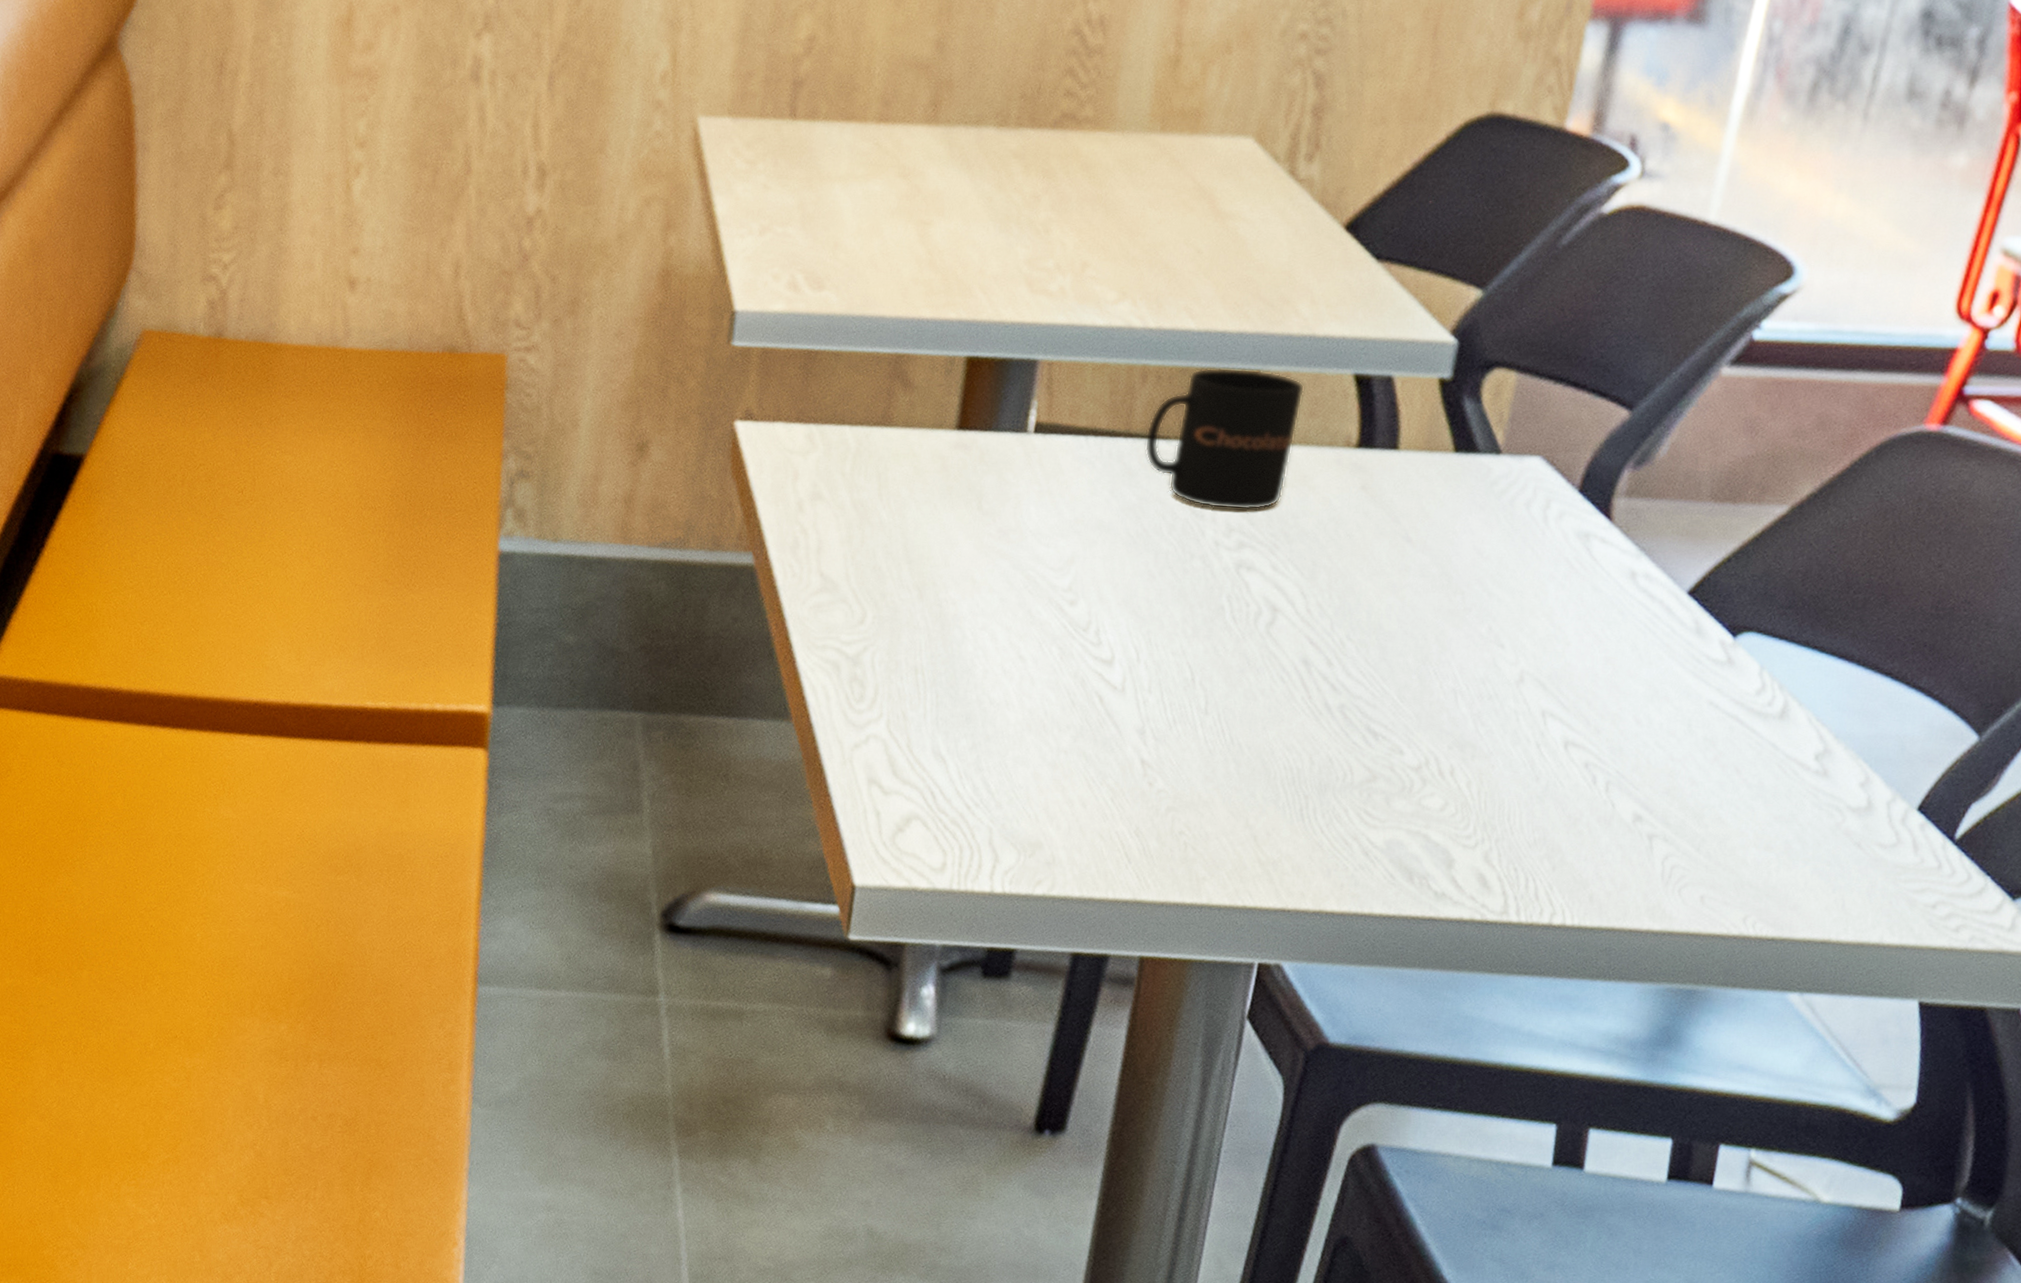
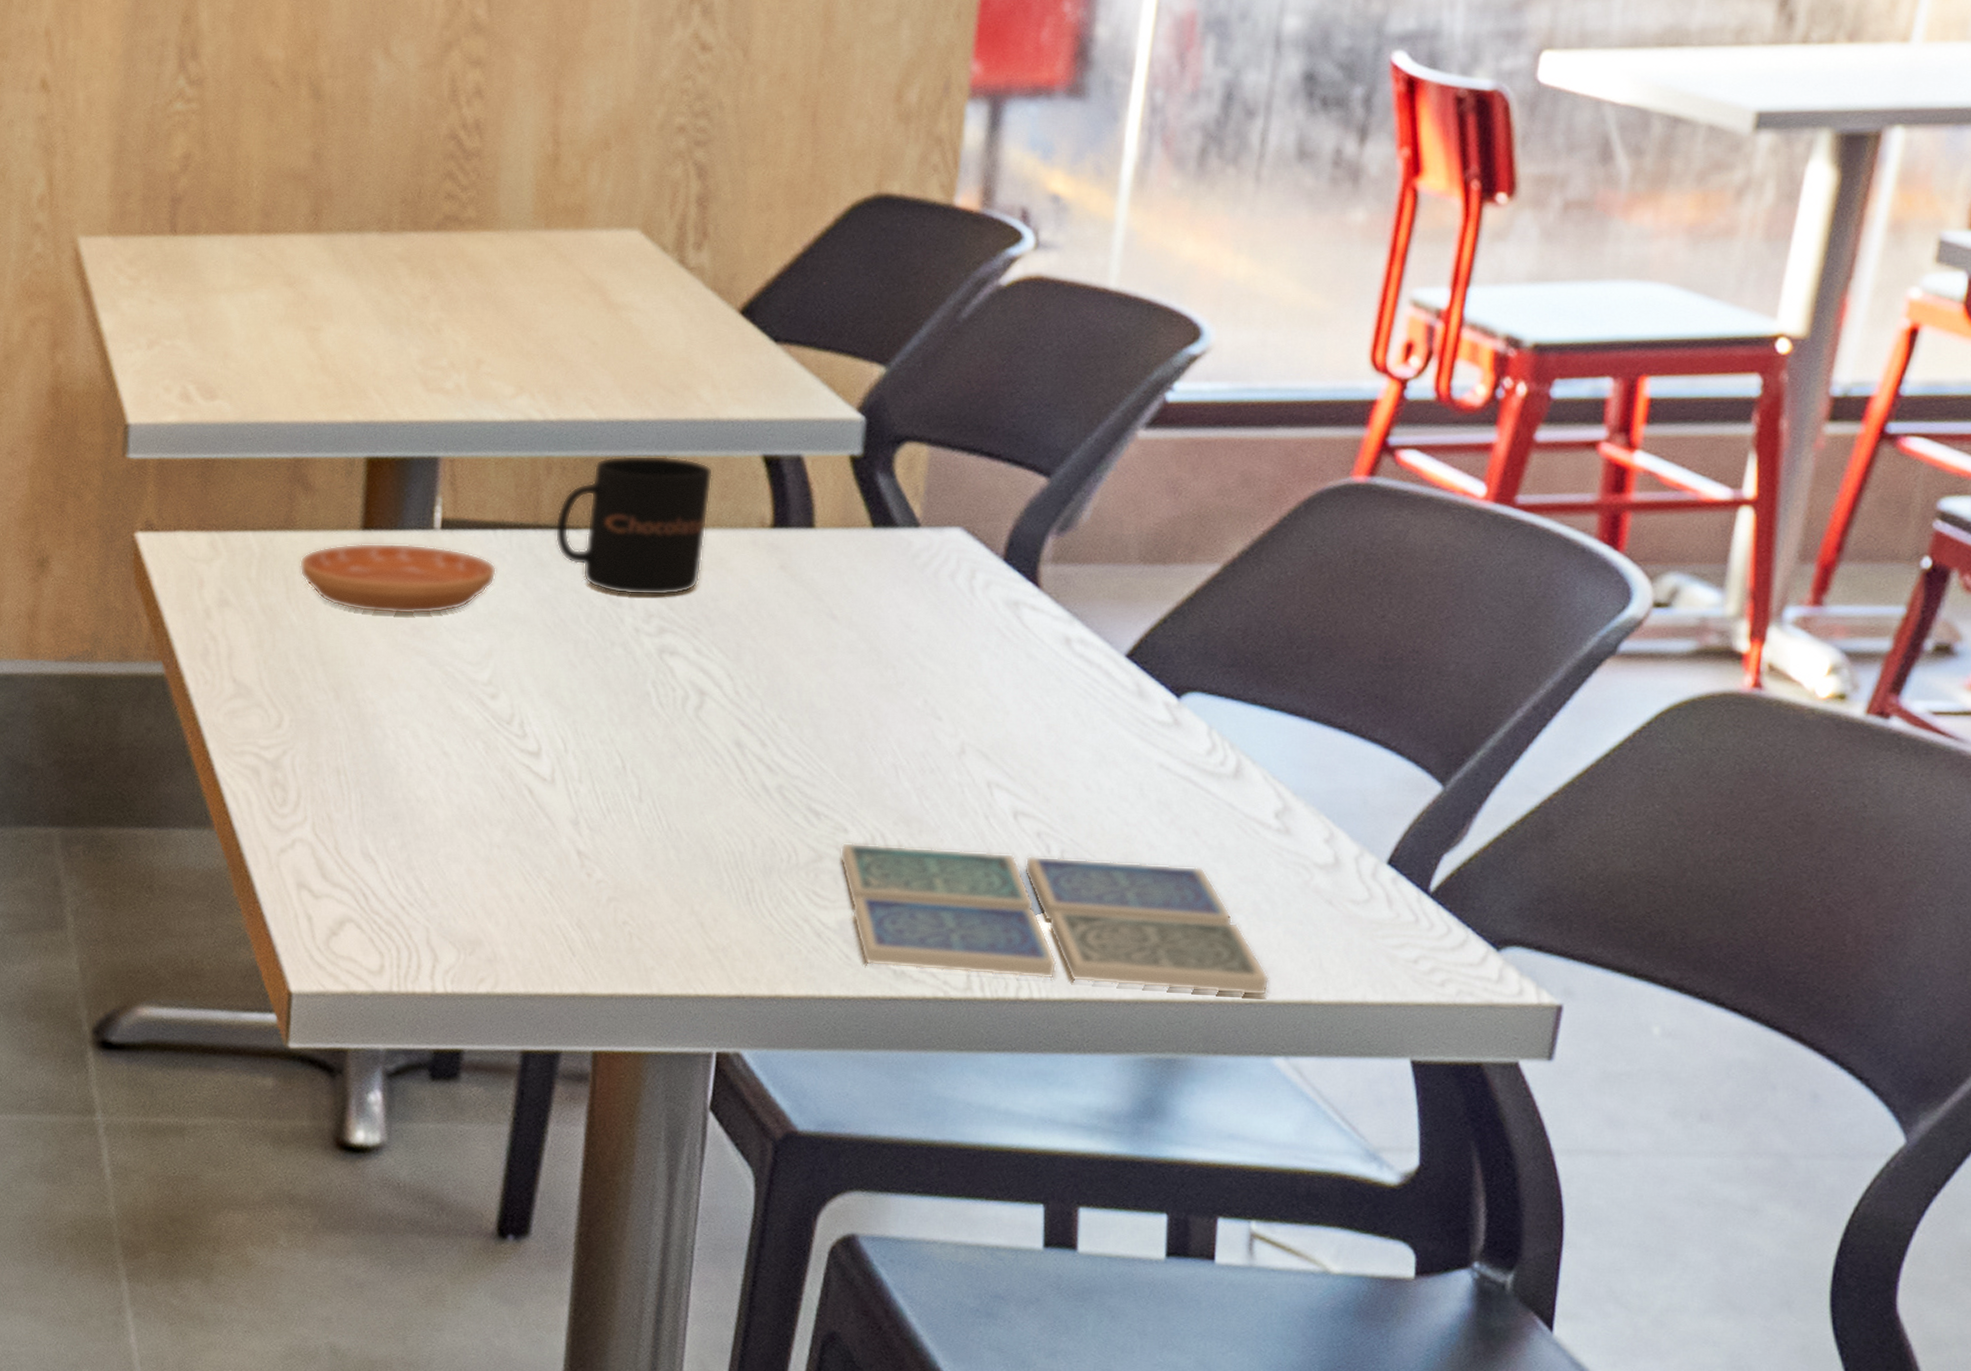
saucer: none [892,443,1086,518] -> present [299,543,497,615]
drink coaster: none [1393,764,1793,933] -> present [840,842,1269,996]

